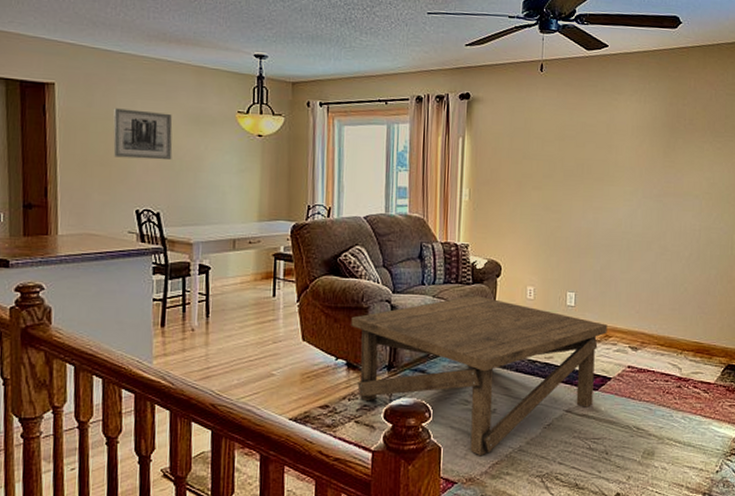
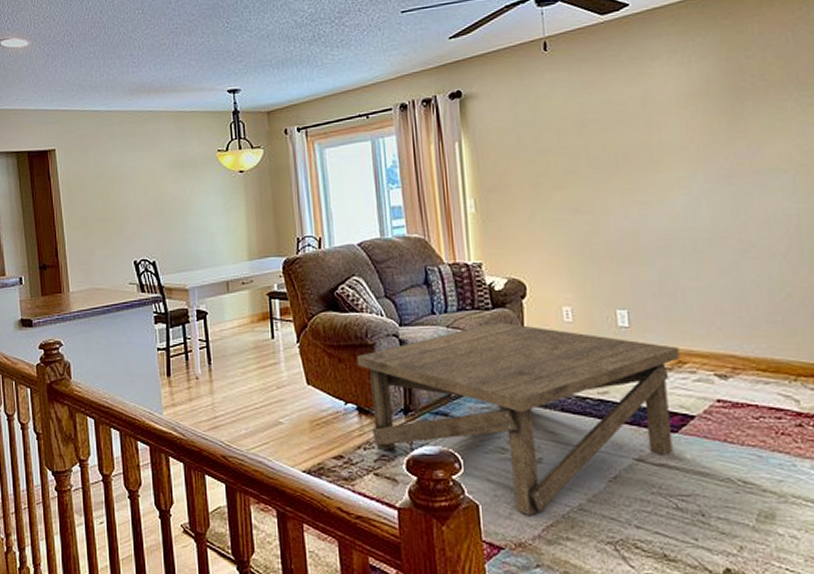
wall art: present [113,108,173,160] -> none [106,162,162,212]

